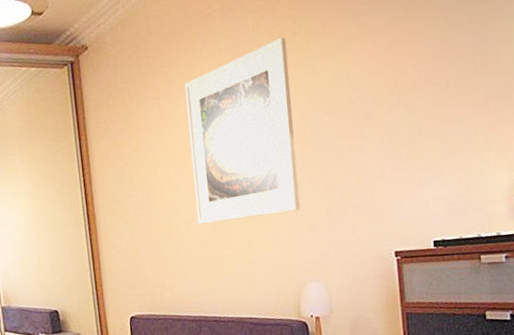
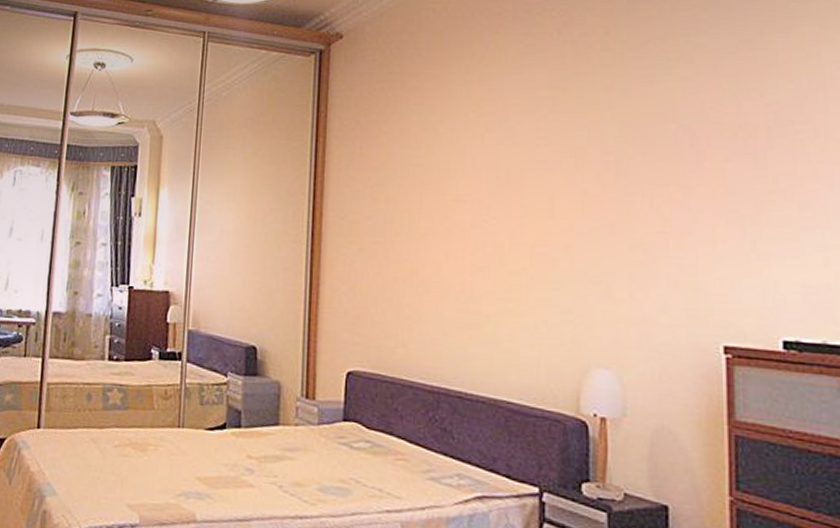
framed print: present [184,37,301,225] -> none [452,50,594,270]

